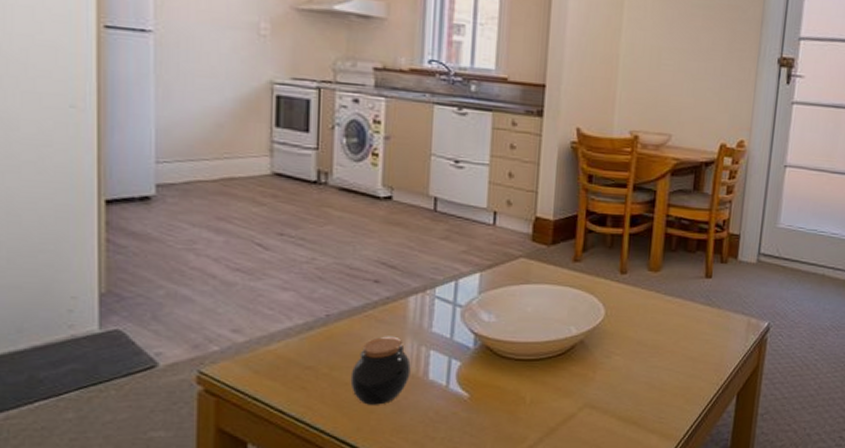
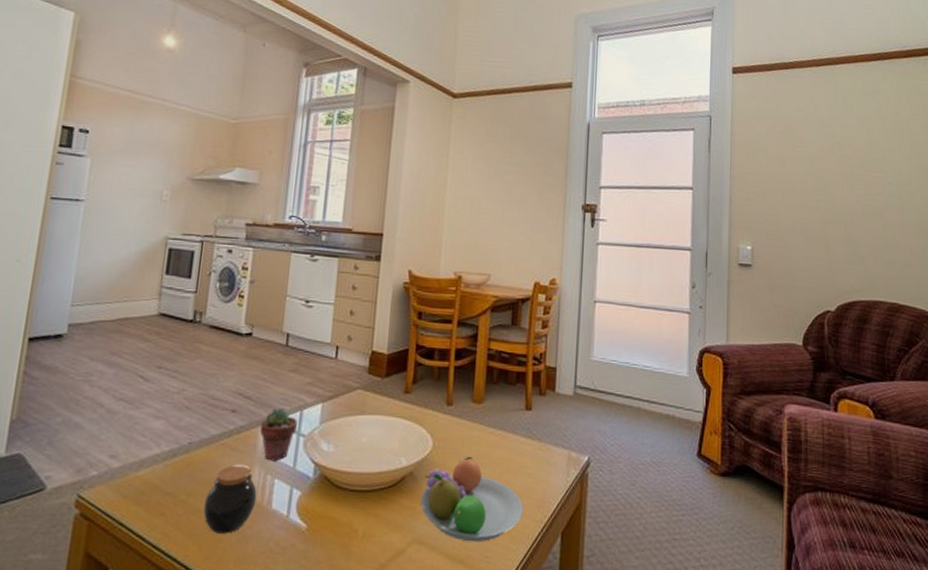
potted succulent: none [409,277,454,333] -> present [259,408,299,462]
fruit bowl: none [591,325,700,405] -> present [420,457,524,543]

